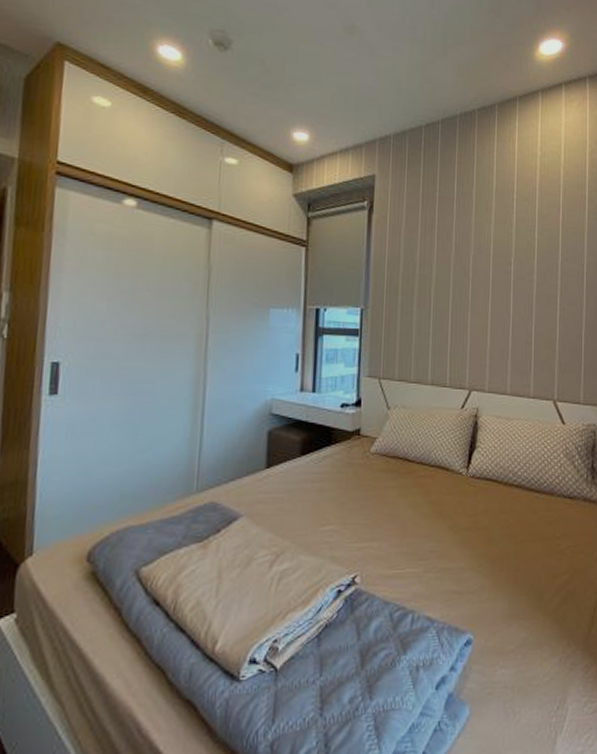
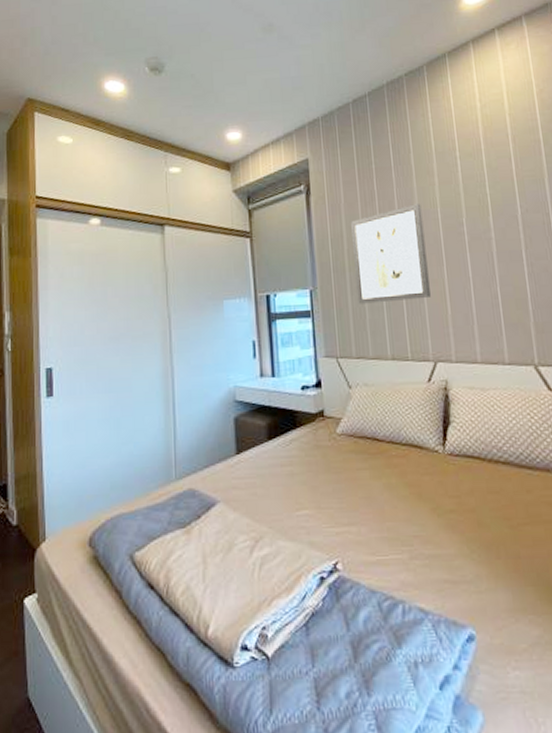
wall art: none [406,237,476,330] -> present [351,202,431,304]

